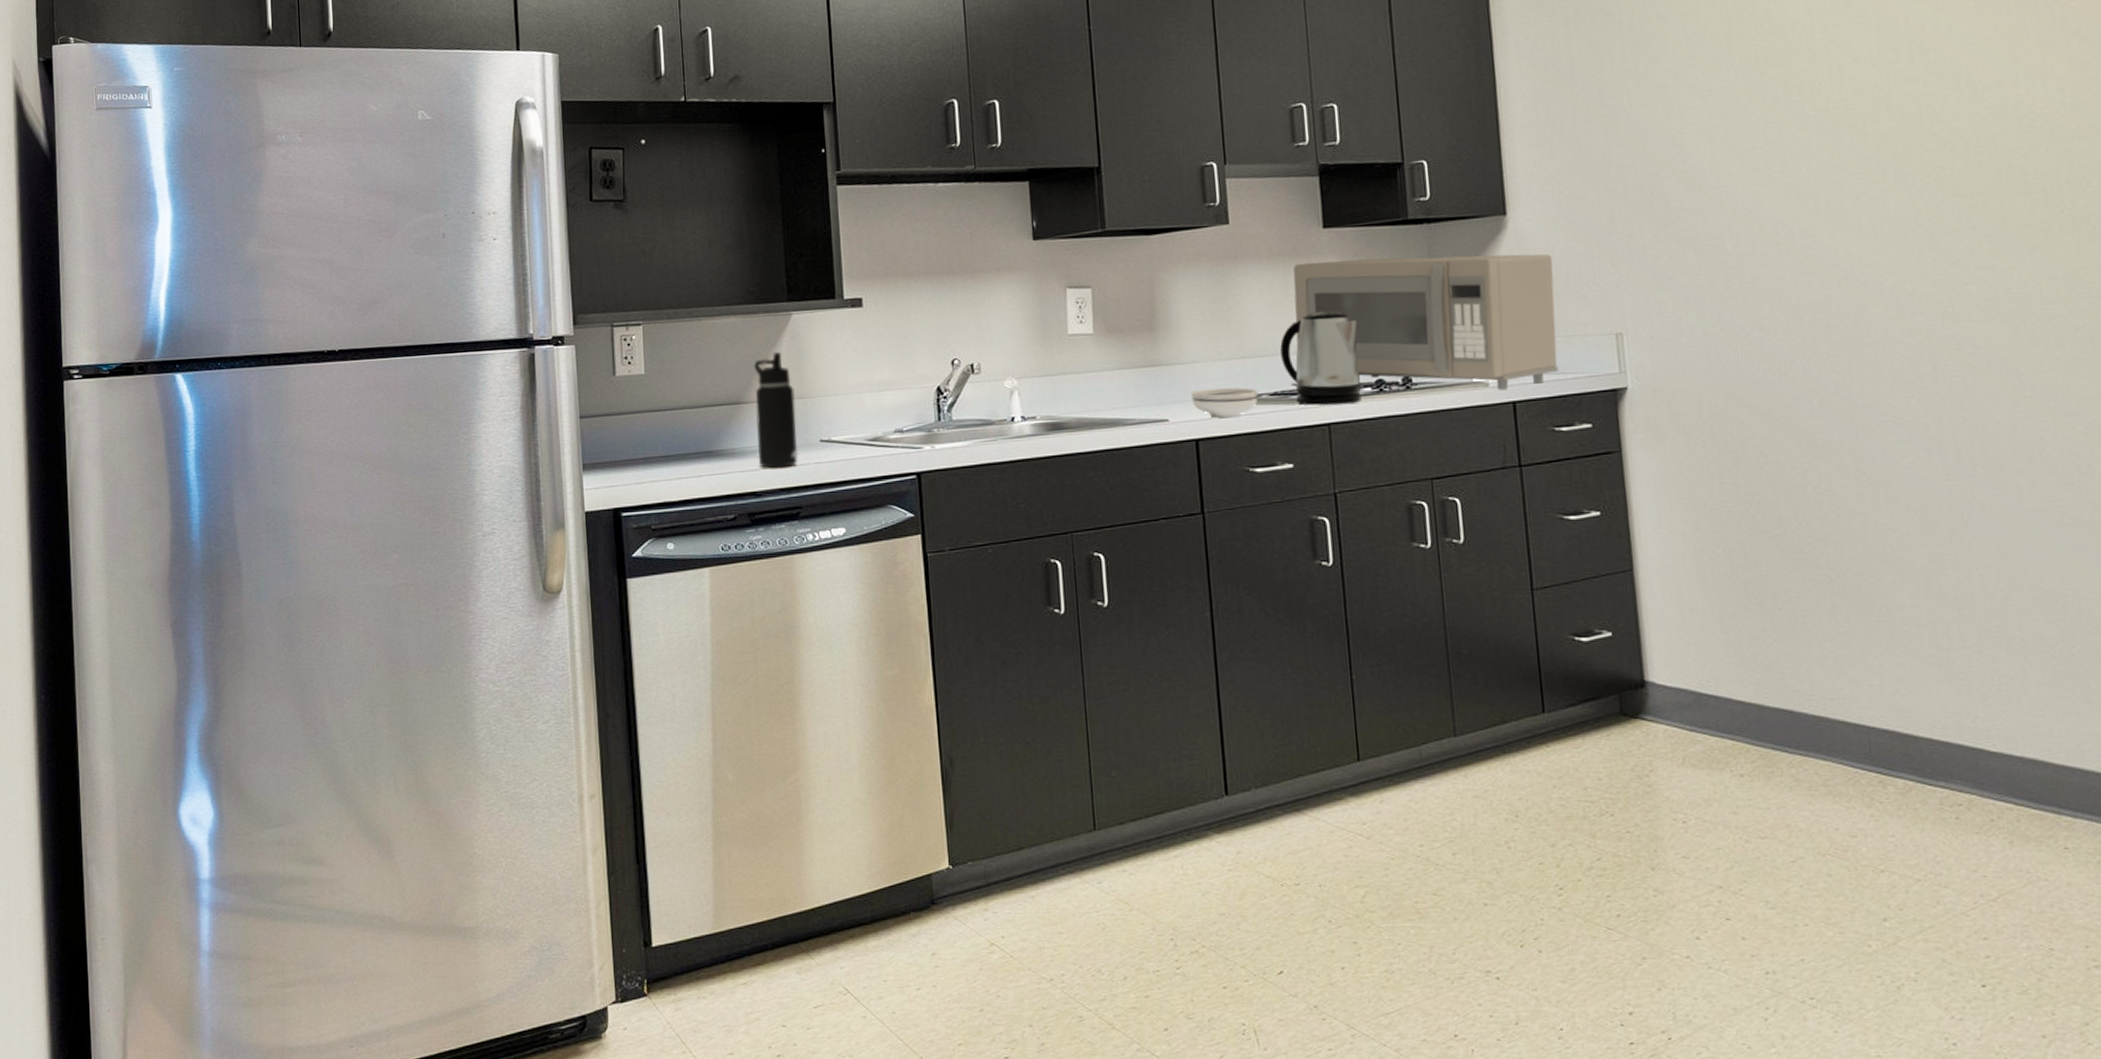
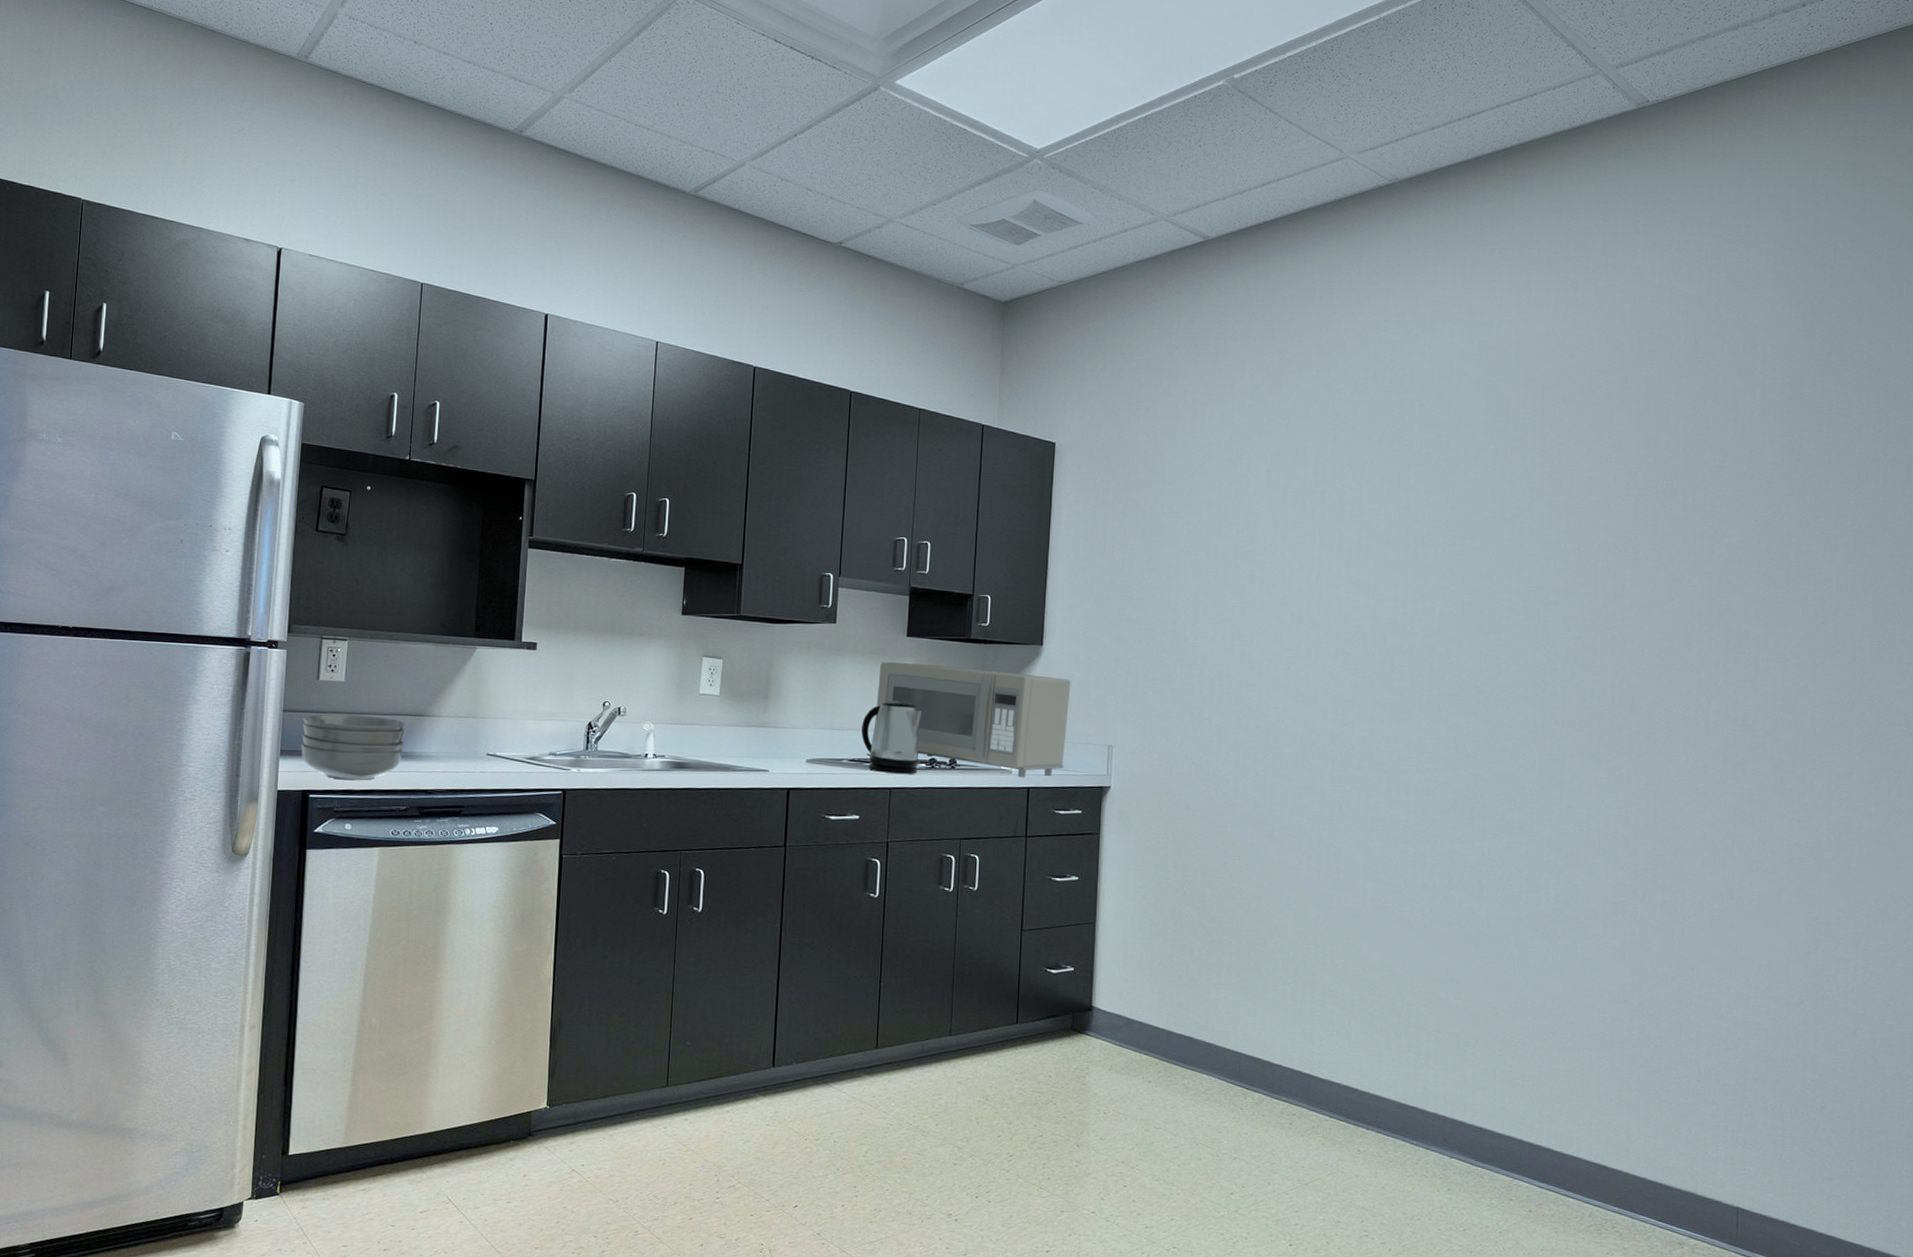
bowl: none [603,411,723,491] -> present [300,714,406,781]
water bottle: present [753,352,798,469] -> none [432,678,471,773]
bowl: present [1191,387,1259,418] -> none [789,749,840,774]

